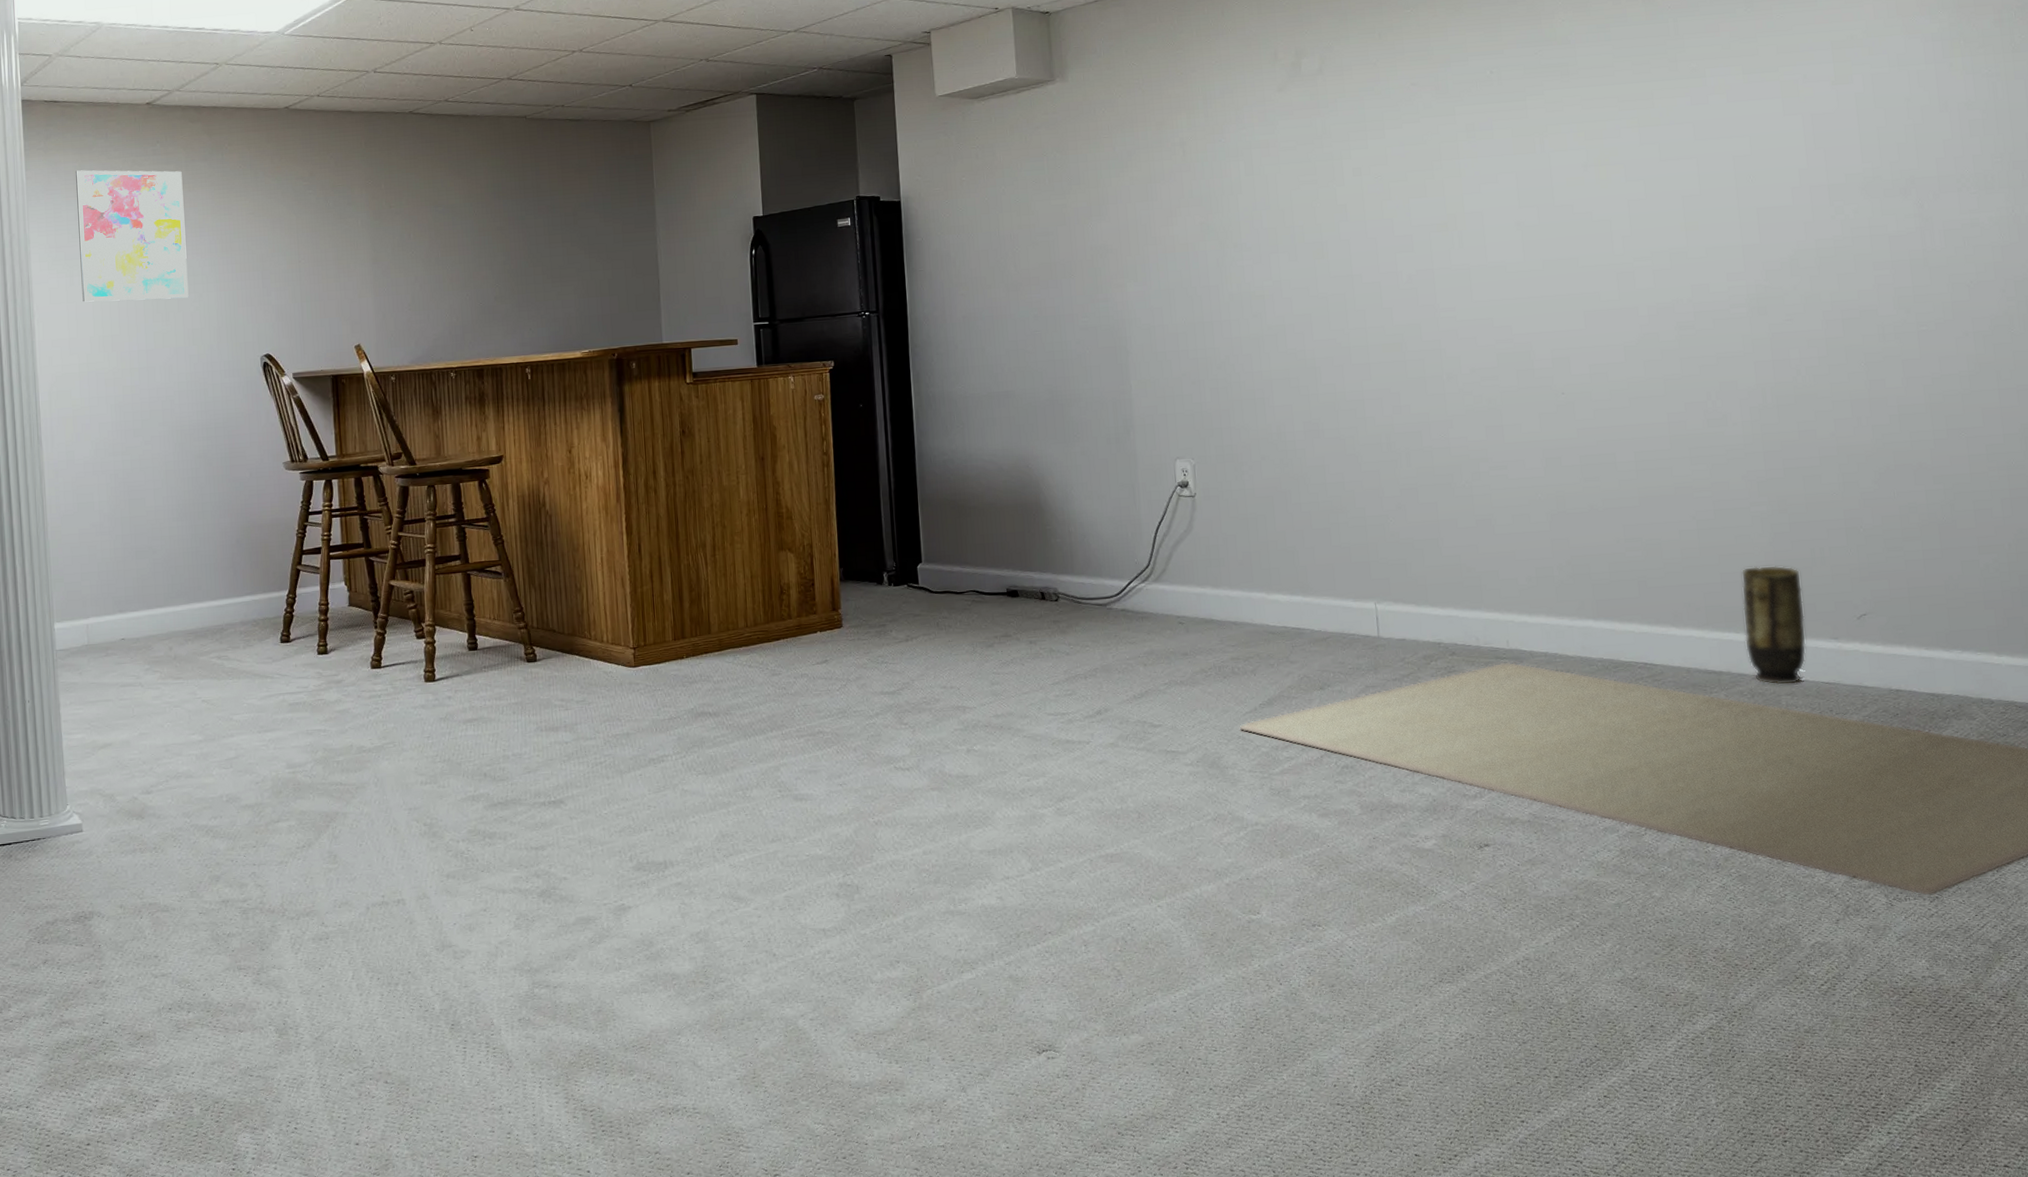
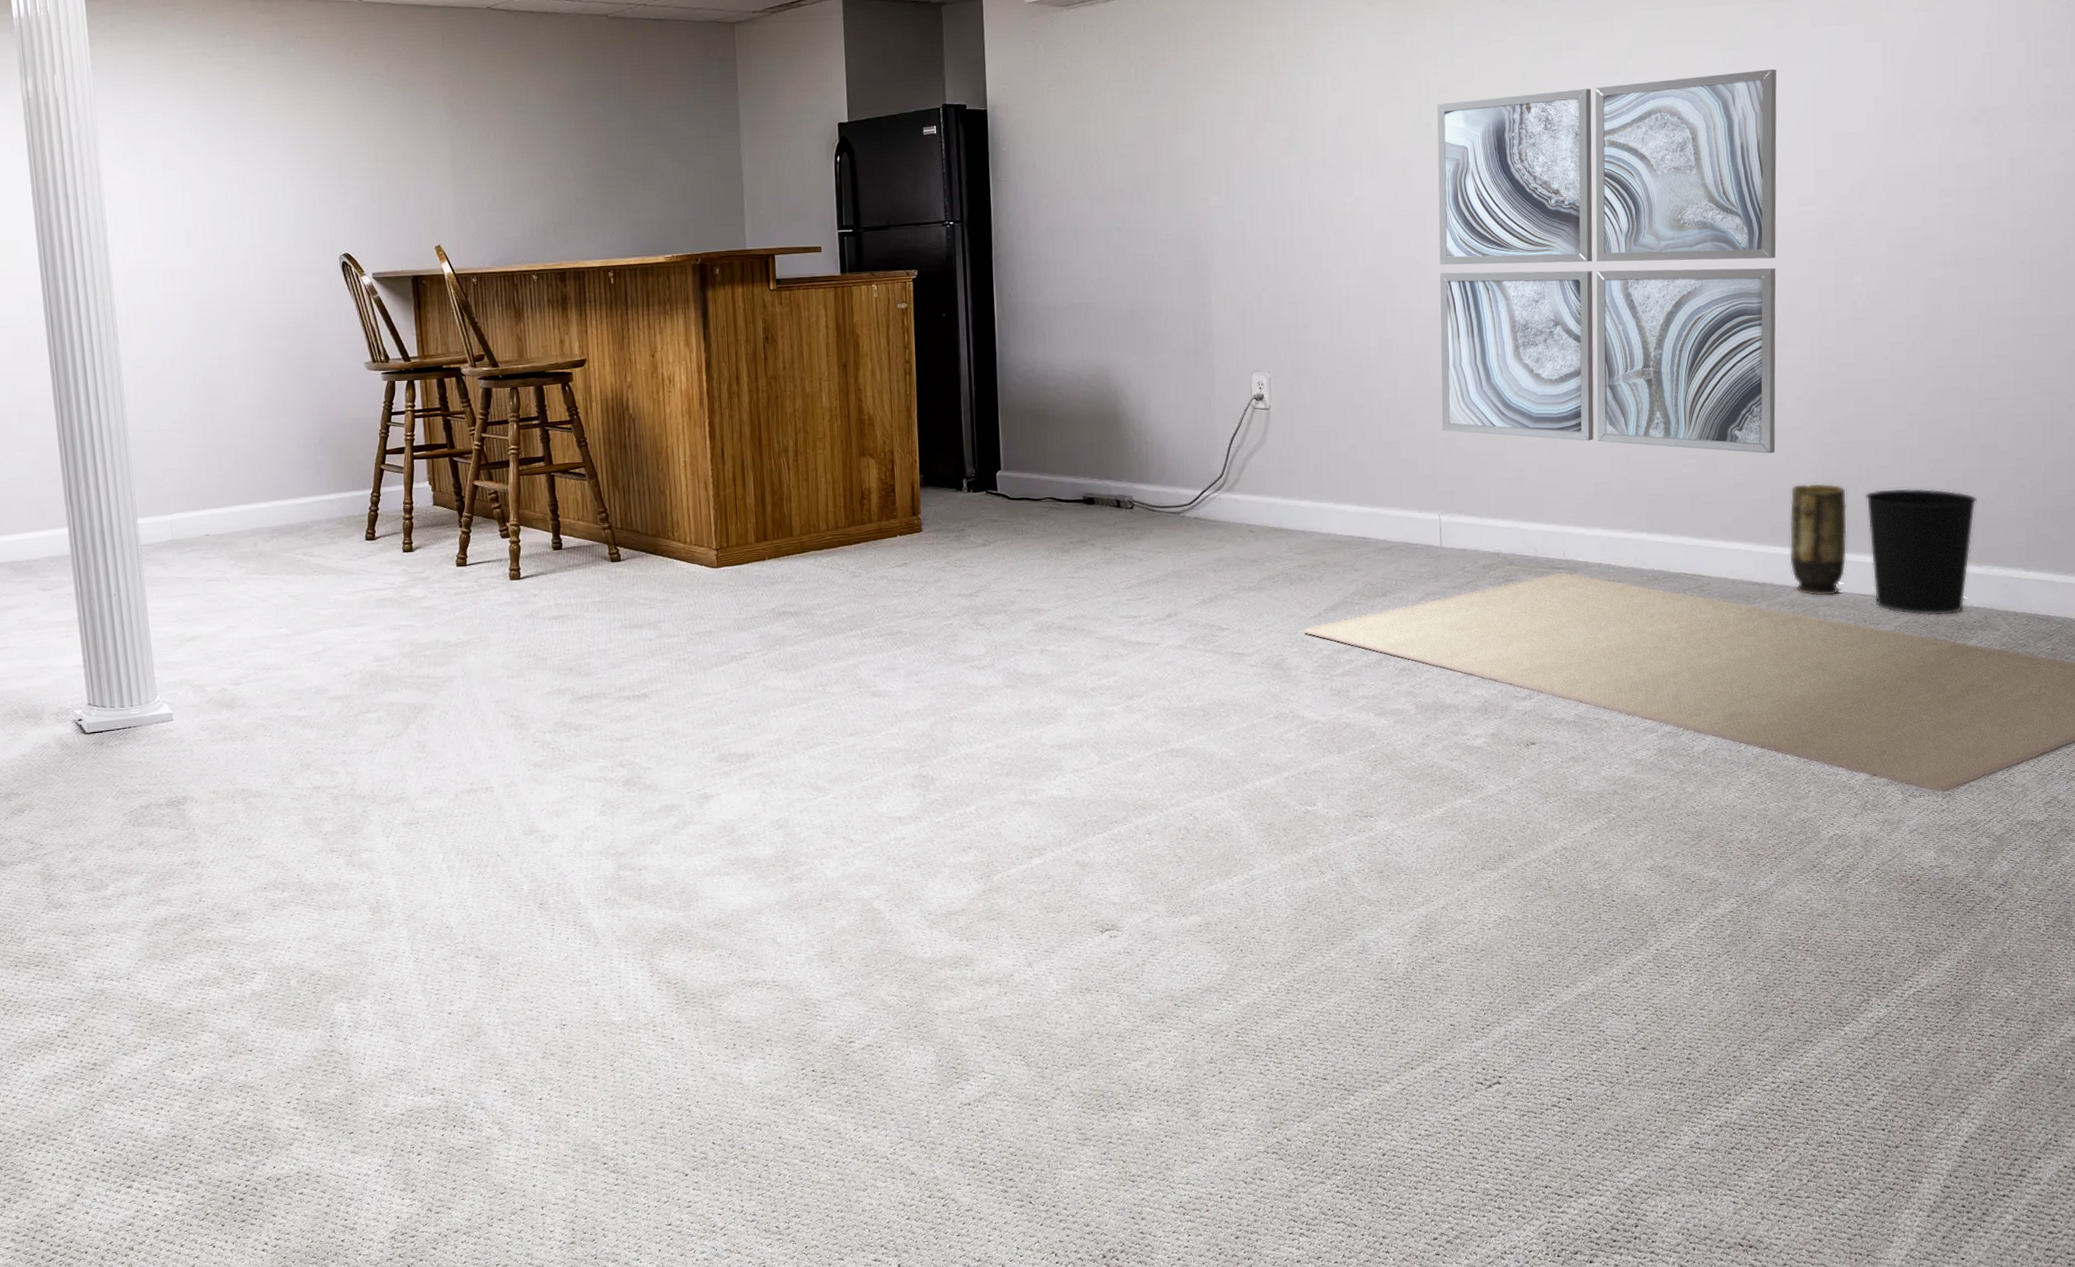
wall art: present [76,170,189,302] -> none [143,61,264,197]
wall art: none [1352,144,1723,536] -> present [1437,69,1777,454]
wastebasket: none [1820,569,1940,705] -> present [1865,488,1977,616]

